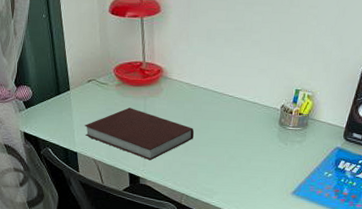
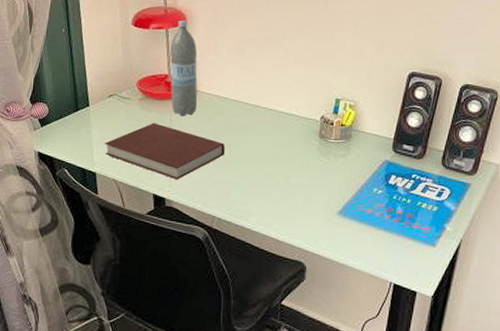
water bottle: none [144,9,171,103] -> present [169,20,198,117]

